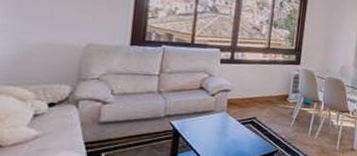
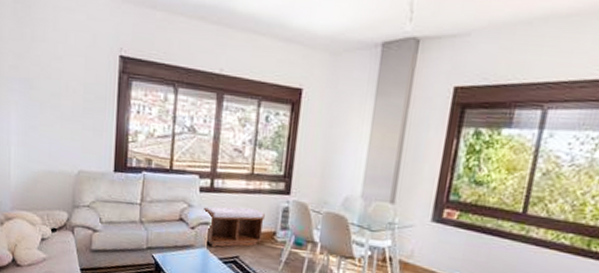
bench: none [224,75,279,111] -> present [204,206,265,247]

